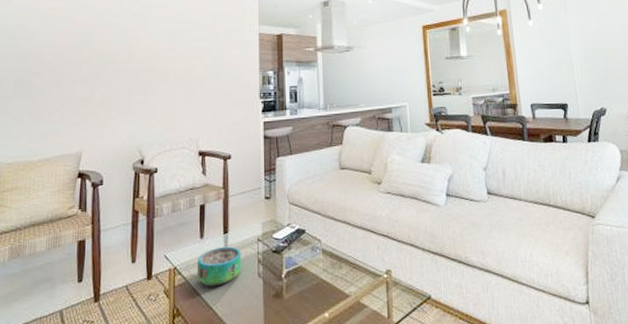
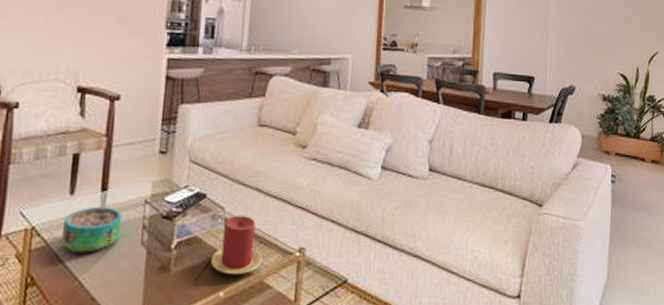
candle: none [315,246,356,297] -> present [211,216,262,274]

